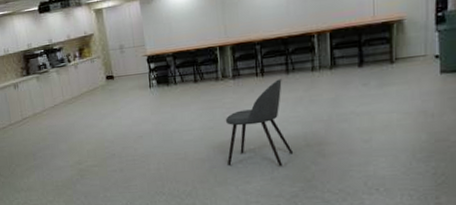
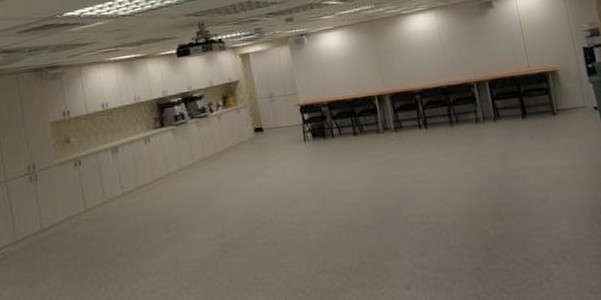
dining chair: present [225,79,293,167] -> none [390,131,468,233]

